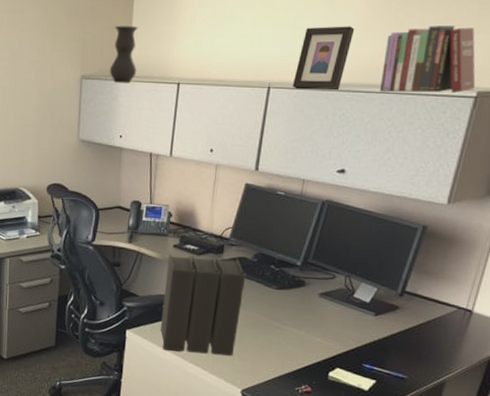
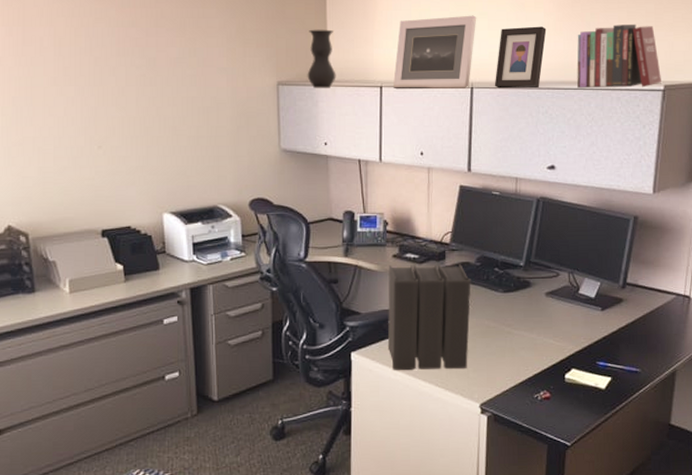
picture frame: none [191,13,283,88] -> present [393,15,477,90]

